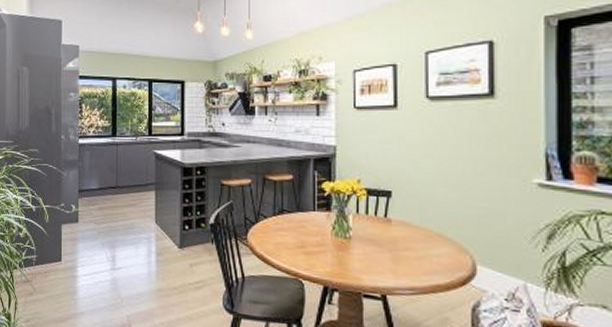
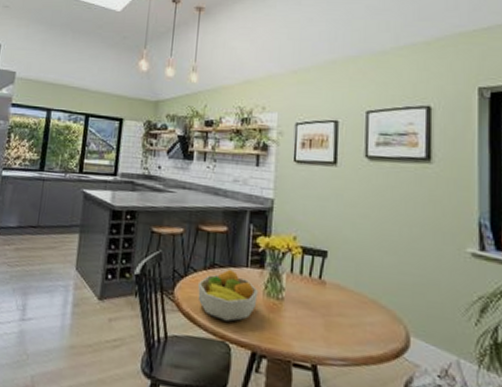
fruit bowl: none [269,213,326,261] -> present [197,269,258,322]

